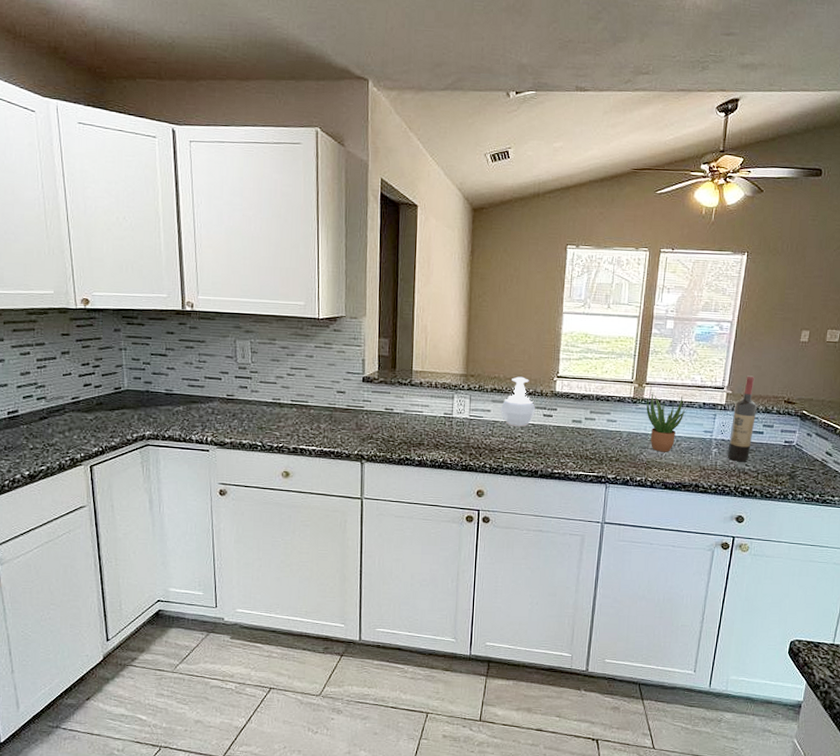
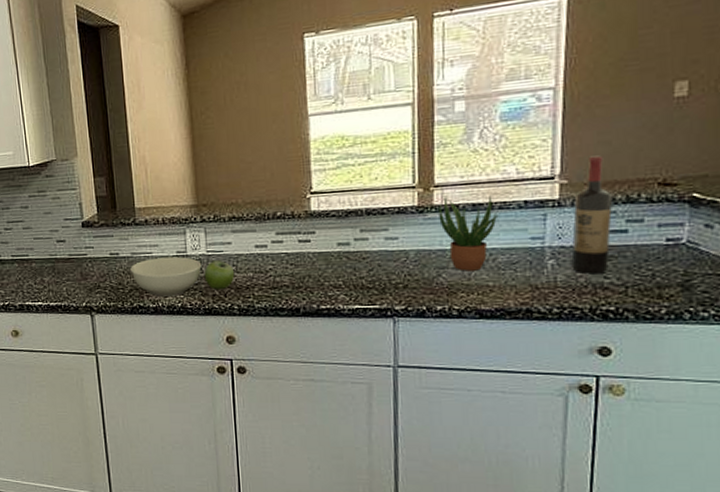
bowl: none [402,416,464,452] -> present [130,256,202,297]
fruit: none [465,424,490,450] -> present [204,260,235,290]
soap dispenser: present [500,376,536,428] -> none [242,198,288,259]

